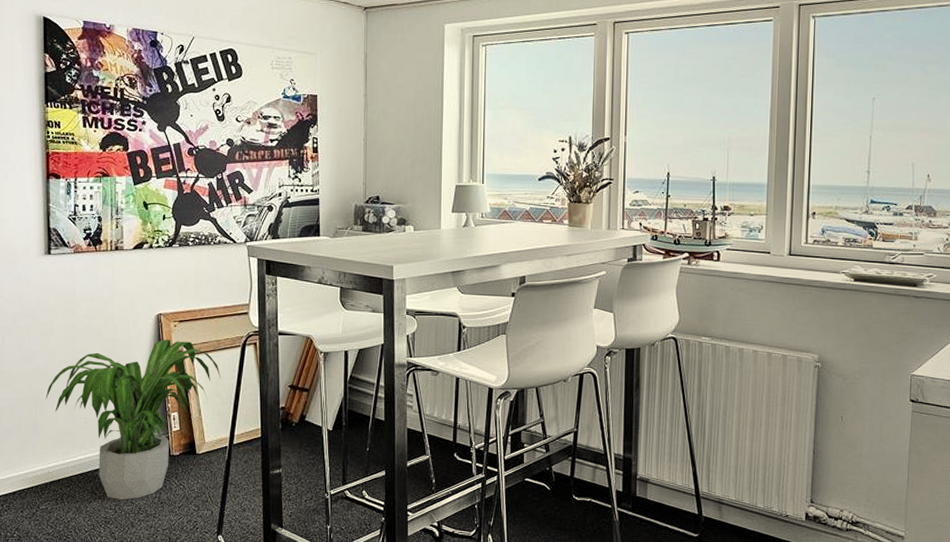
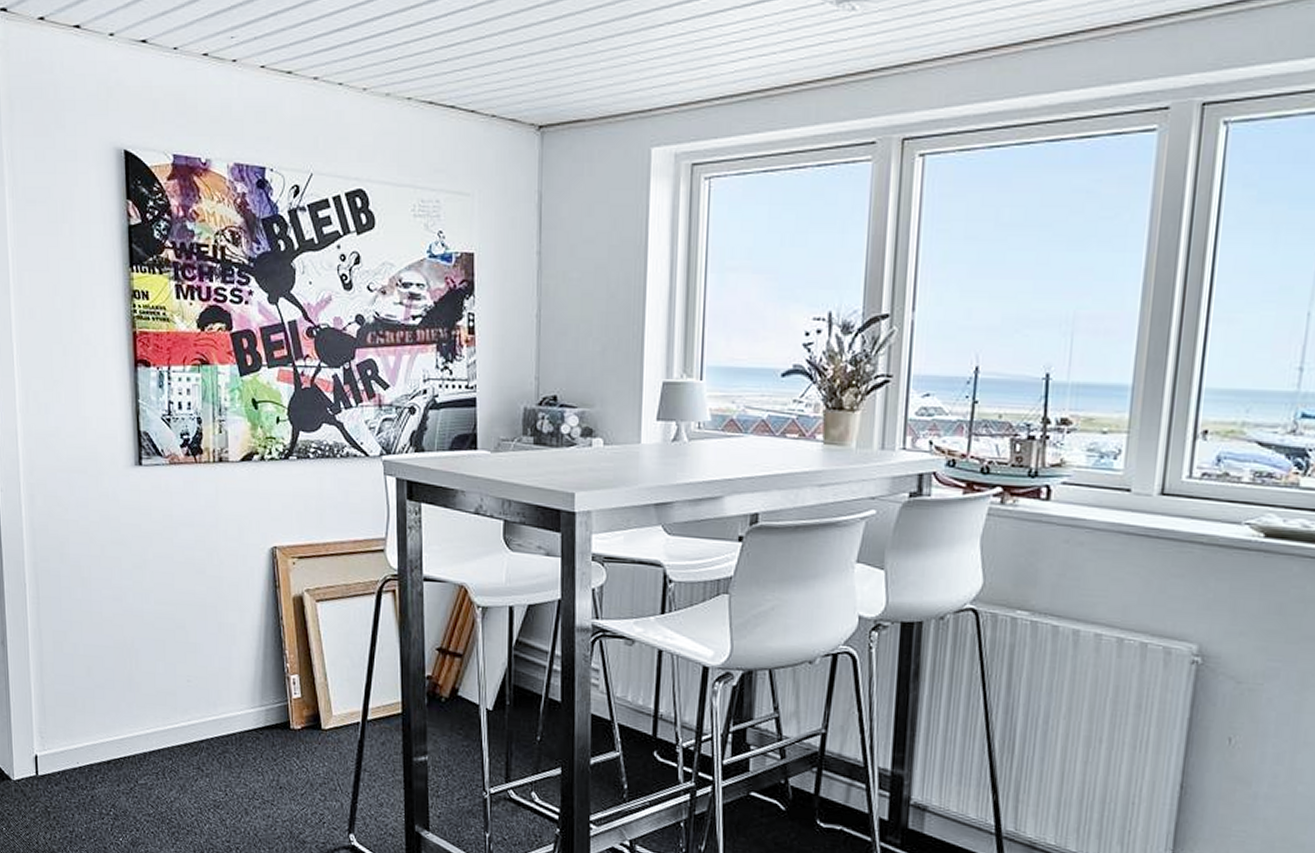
potted plant: present [45,339,220,500] -> none [141,579,351,781]

